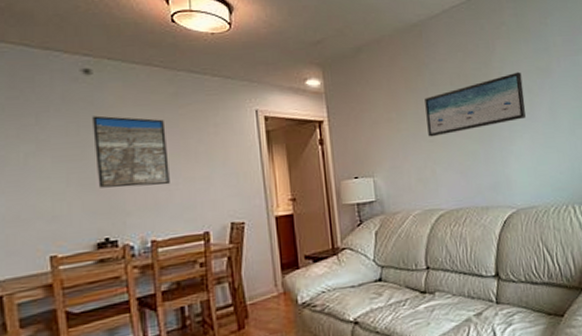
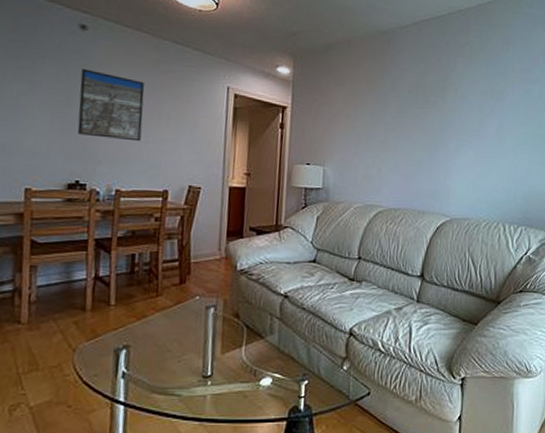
wall art: present [425,71,526,137] -> none [380,90,477,139]

